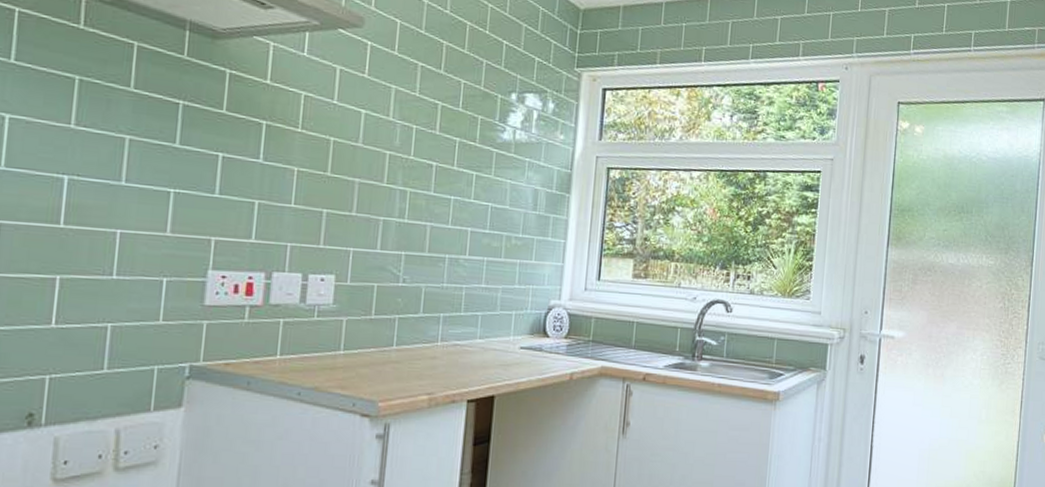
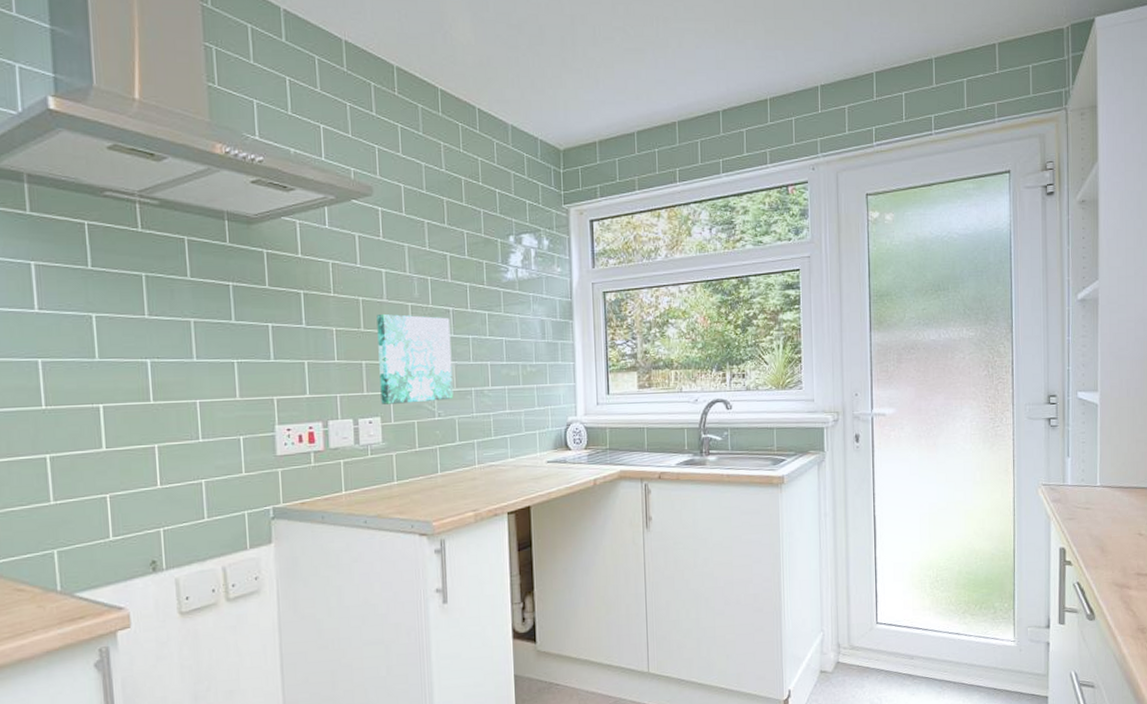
wall art: none [338,159,432,265] -> present [376,313,454,405]

